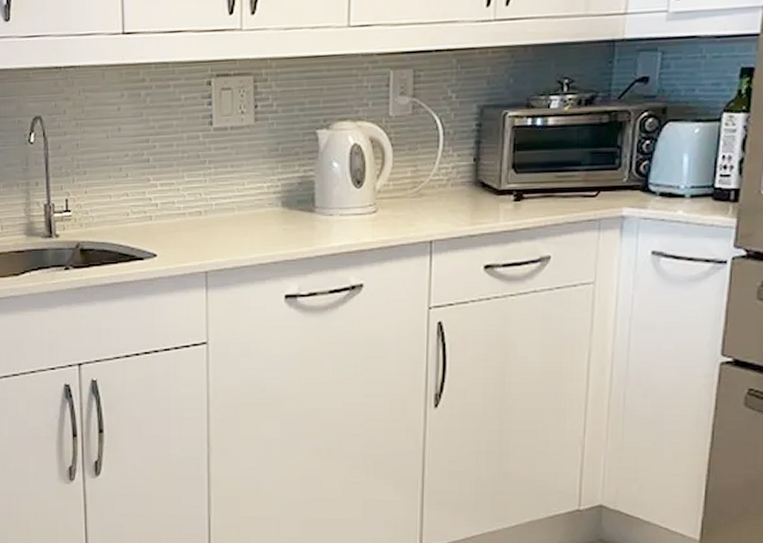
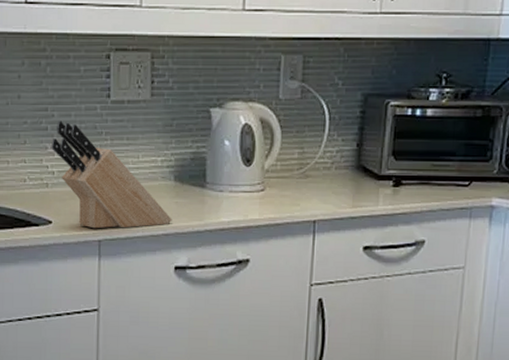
knife block: none [154,151,281,260] -> present [51,121,172,229]

